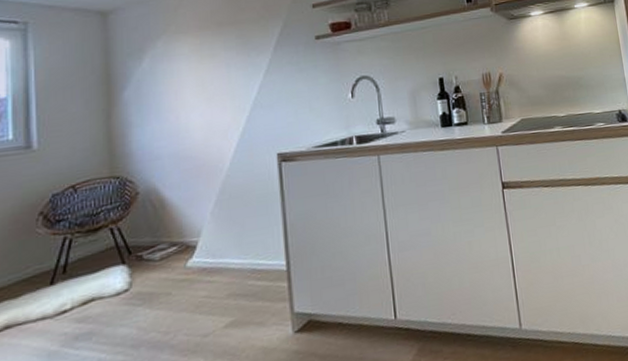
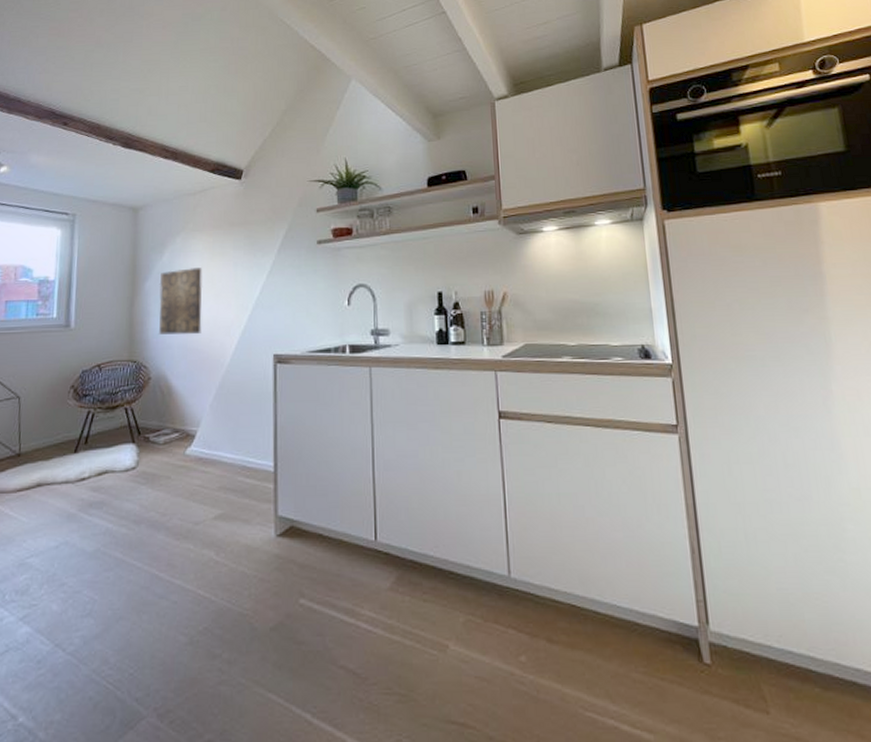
wall art: none [140,72,195,146] -> present [159,268,202,335]

